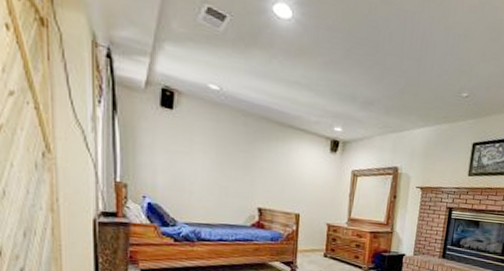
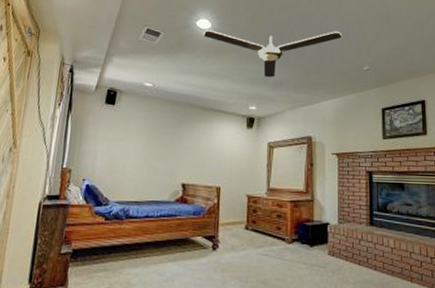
ceiling fan: none [282,19,446,95] -> present [203,29,343,78]

